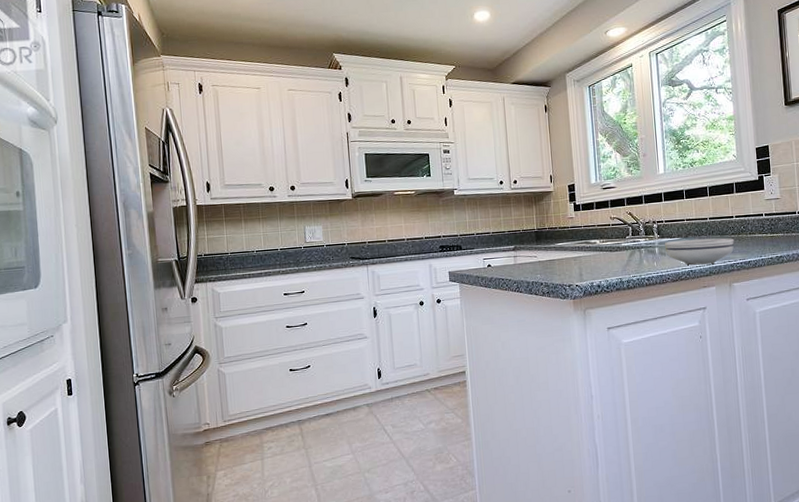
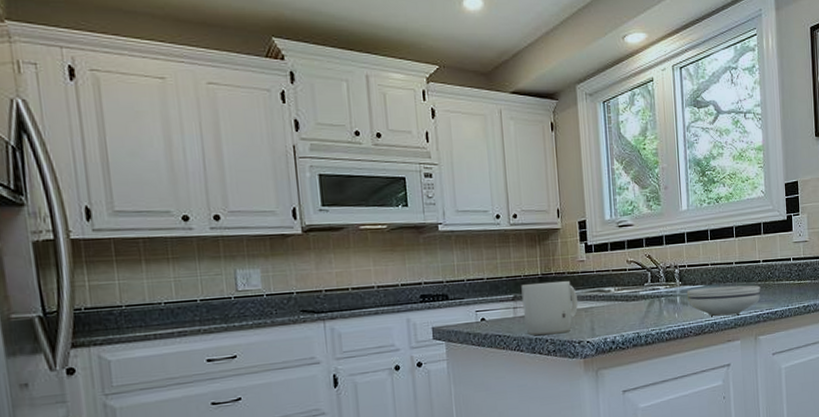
mug: none [520,234,568,280] -> present [521,281,578,336]

